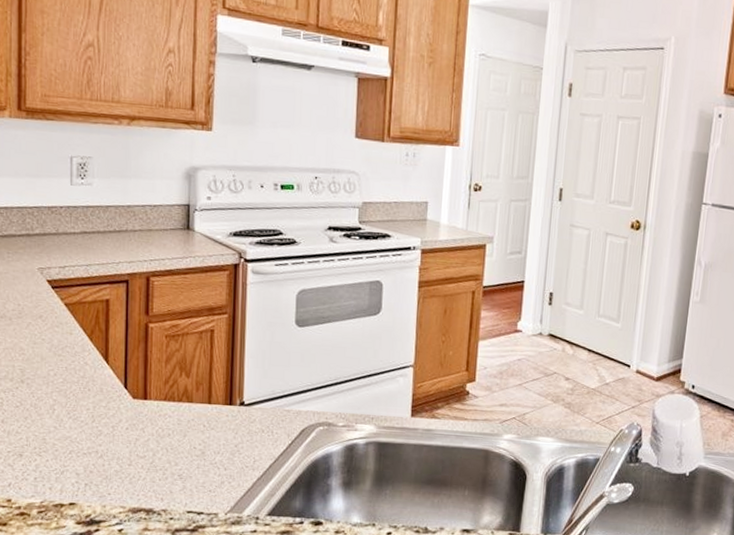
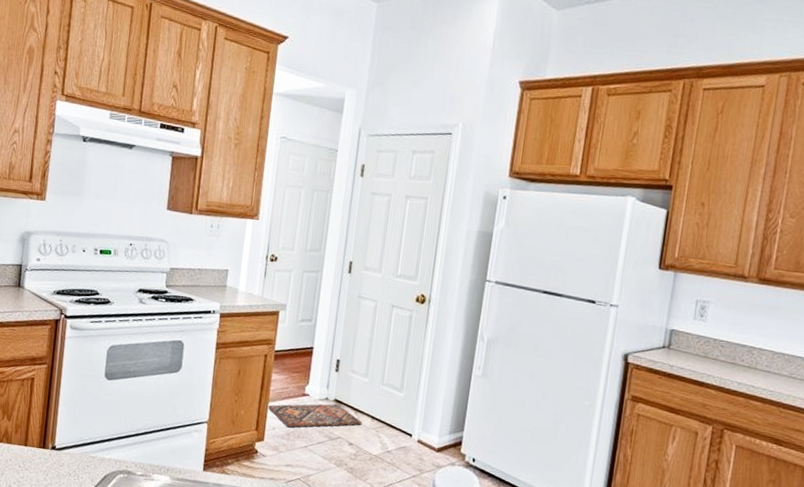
doormat: none [478,338,578,366] -> present [268,403,362,428]

